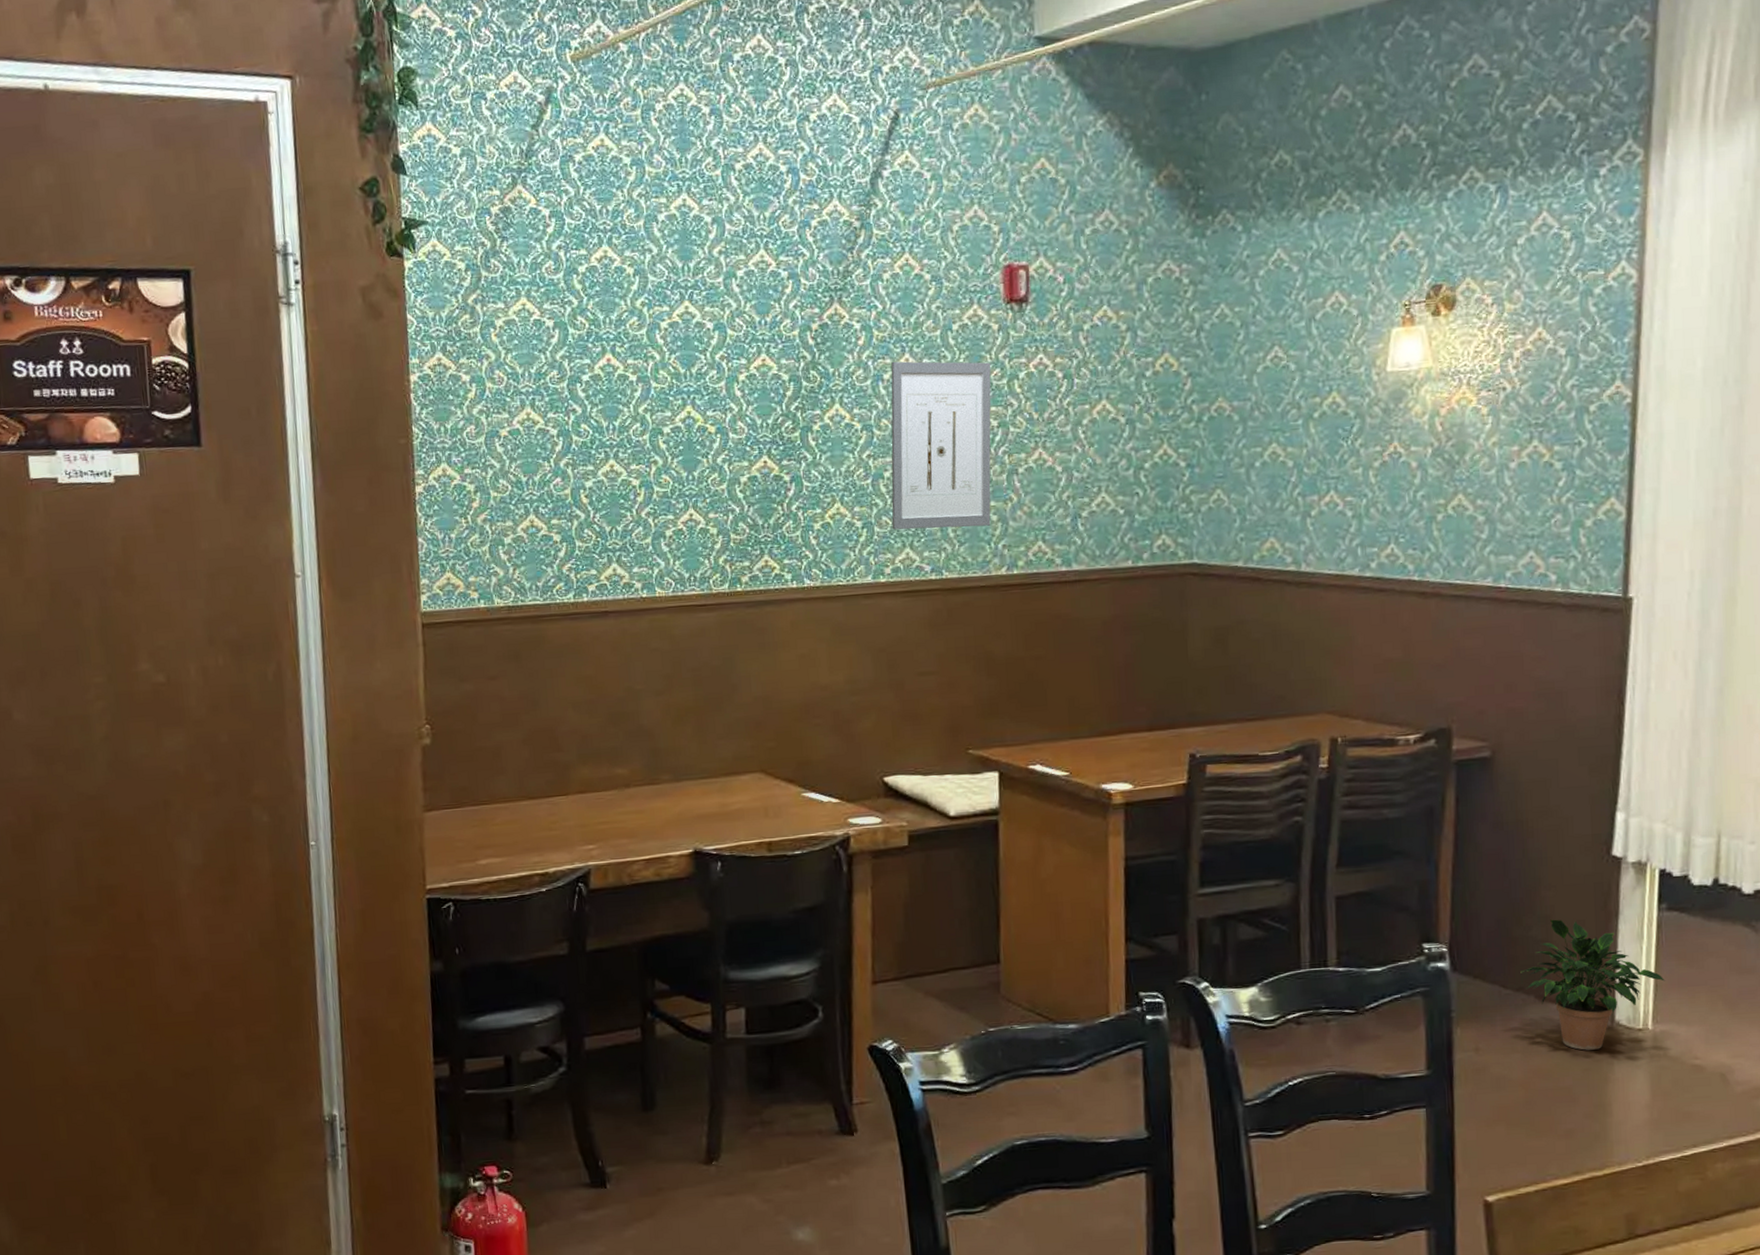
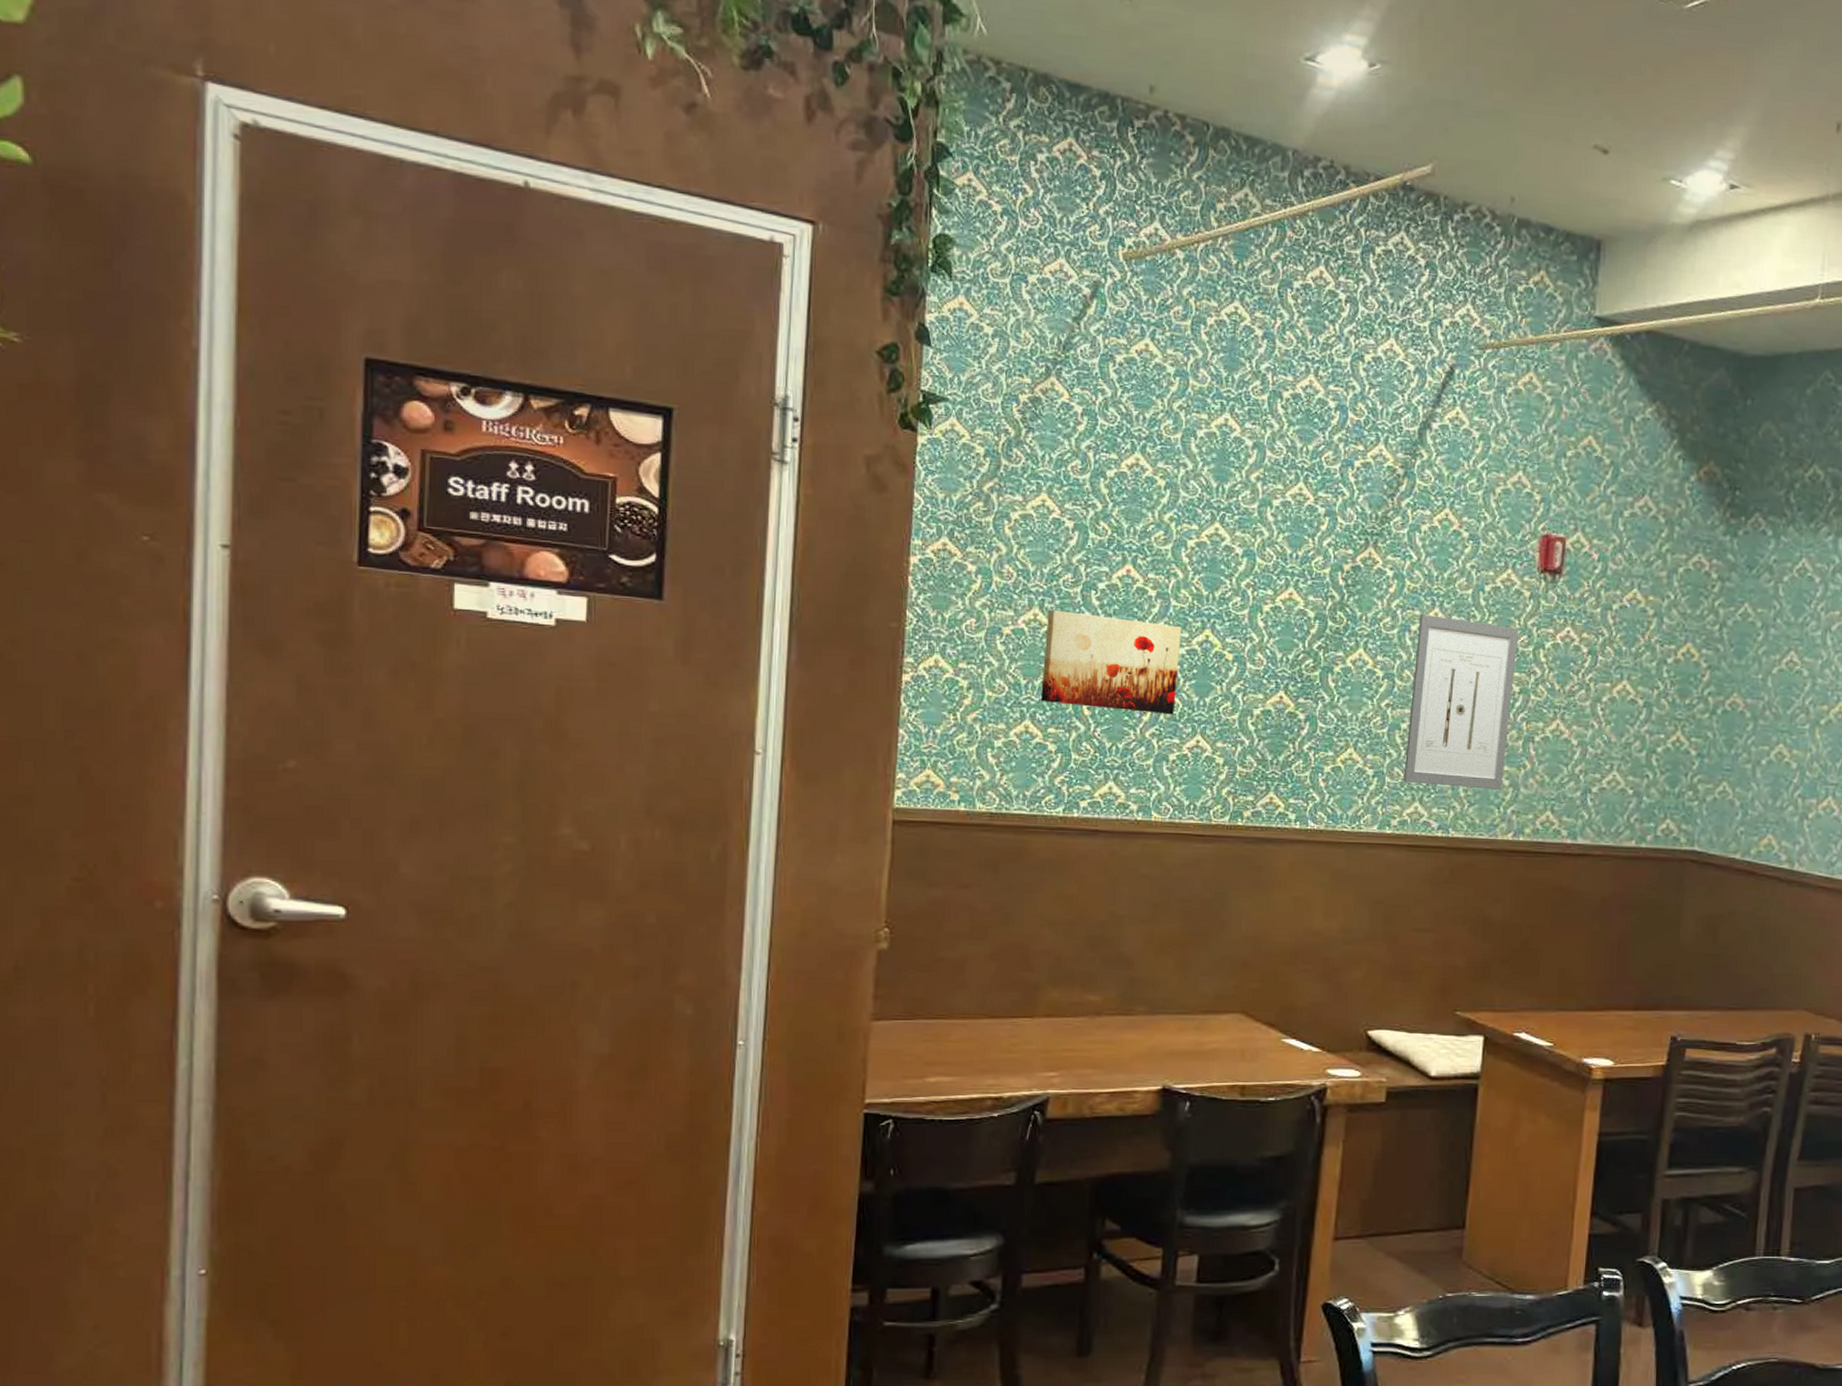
wall art: none [538,406,666,496] -> present [1041,609,1182,715]

